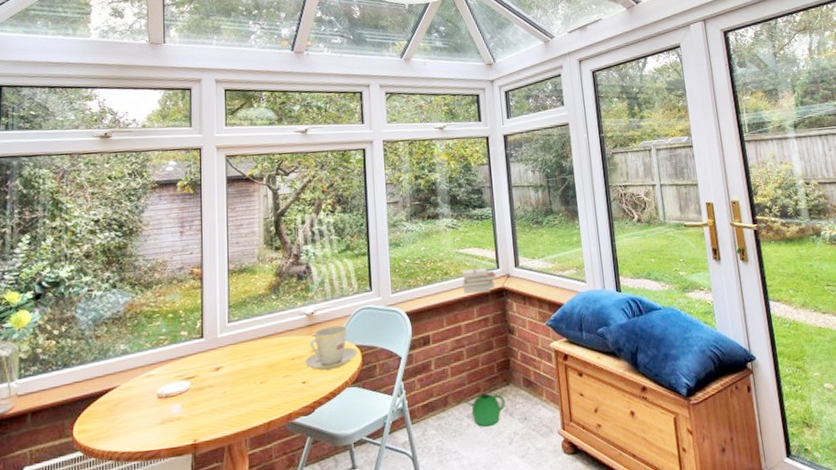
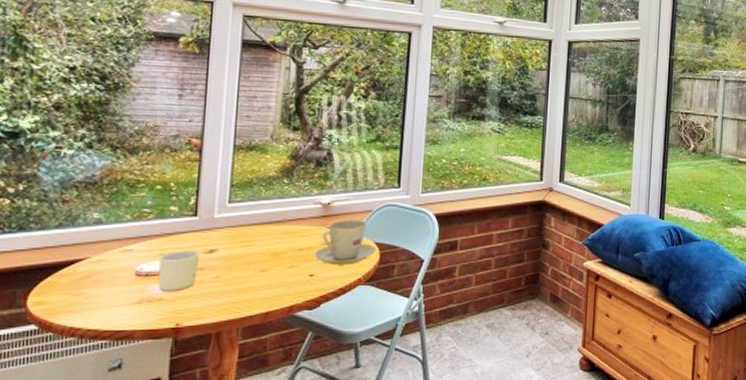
mug: none [176,369,208,410] -> present [157,249,199,291]
watering can: present [460,393,505,427] -> none [481,305,528,338]
books: present [462,267,496,294] -> none [500,177,538,204]

